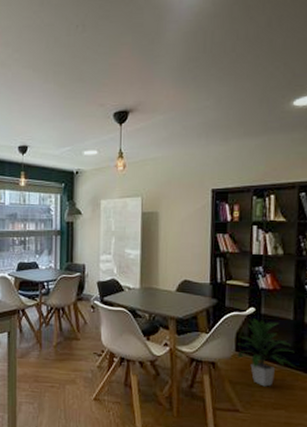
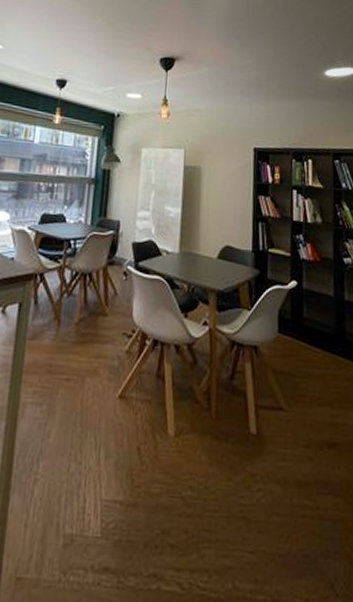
indoor plant: present [237,317,297,387] -> none [279,292,339,377]

